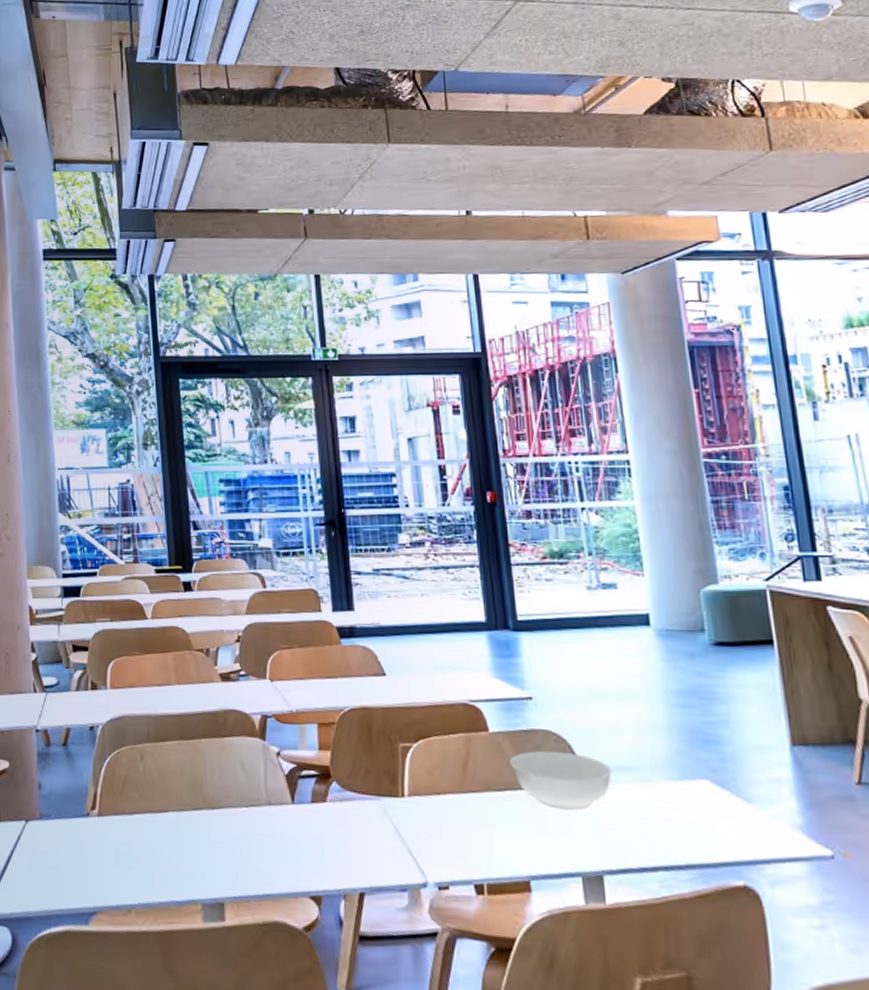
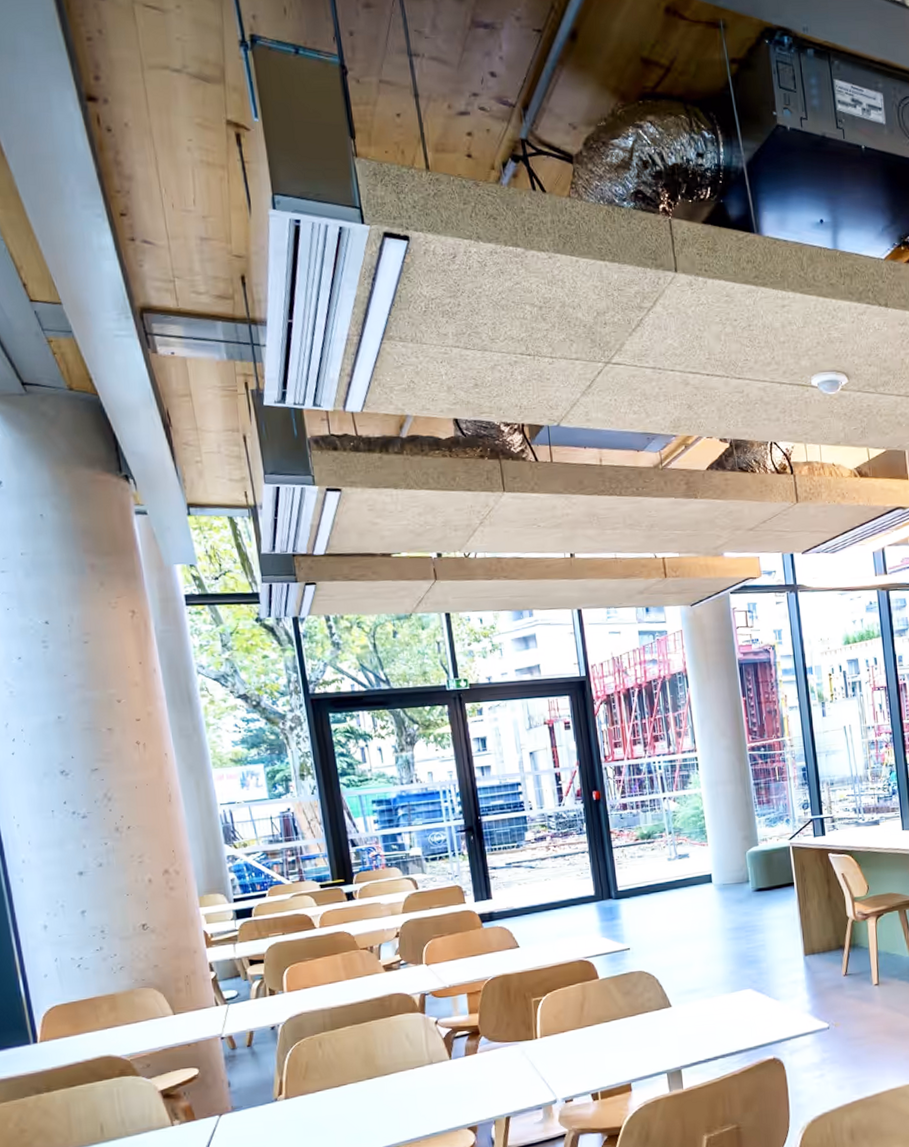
bowl: present [510,750,612,811] -> none [615,985,687,1028]

